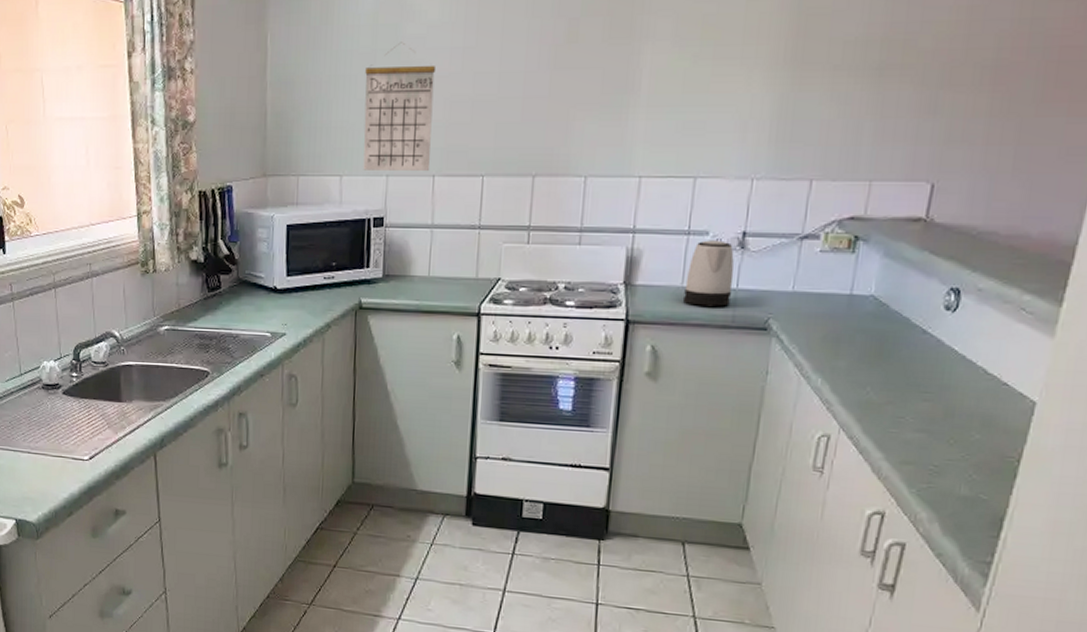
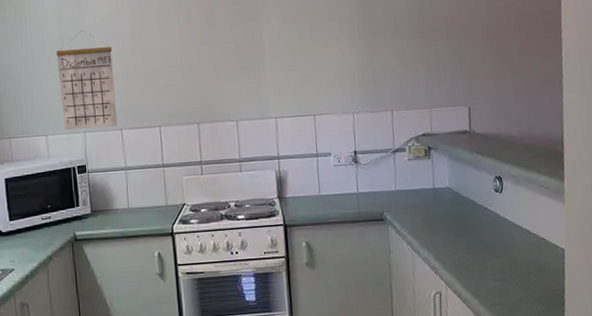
kettle: present [684,240,734,307] -> none [321,158,355,208]

